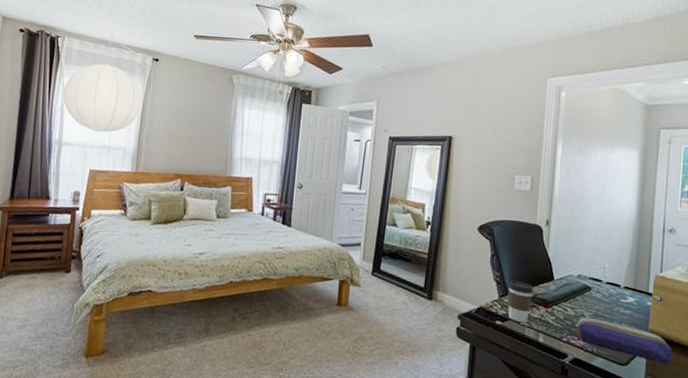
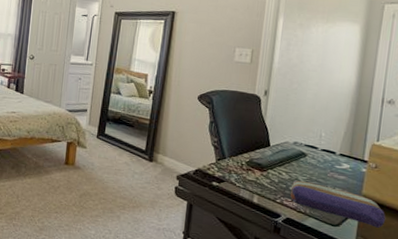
coffee cup: present [507,280,533,322] -> none [224,145,250,184]

